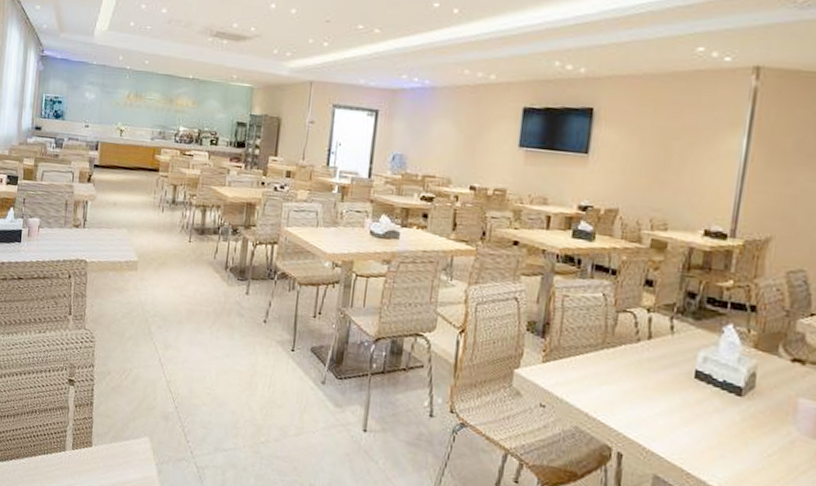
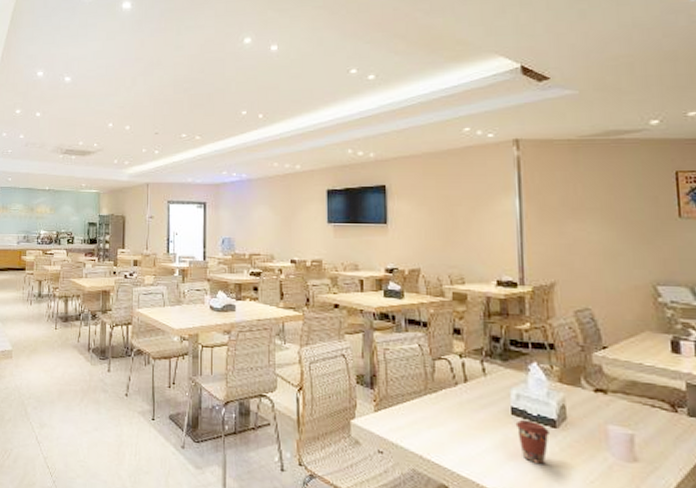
coffee cup: none [696,384,733,433] -> present [515,419,549,464]

